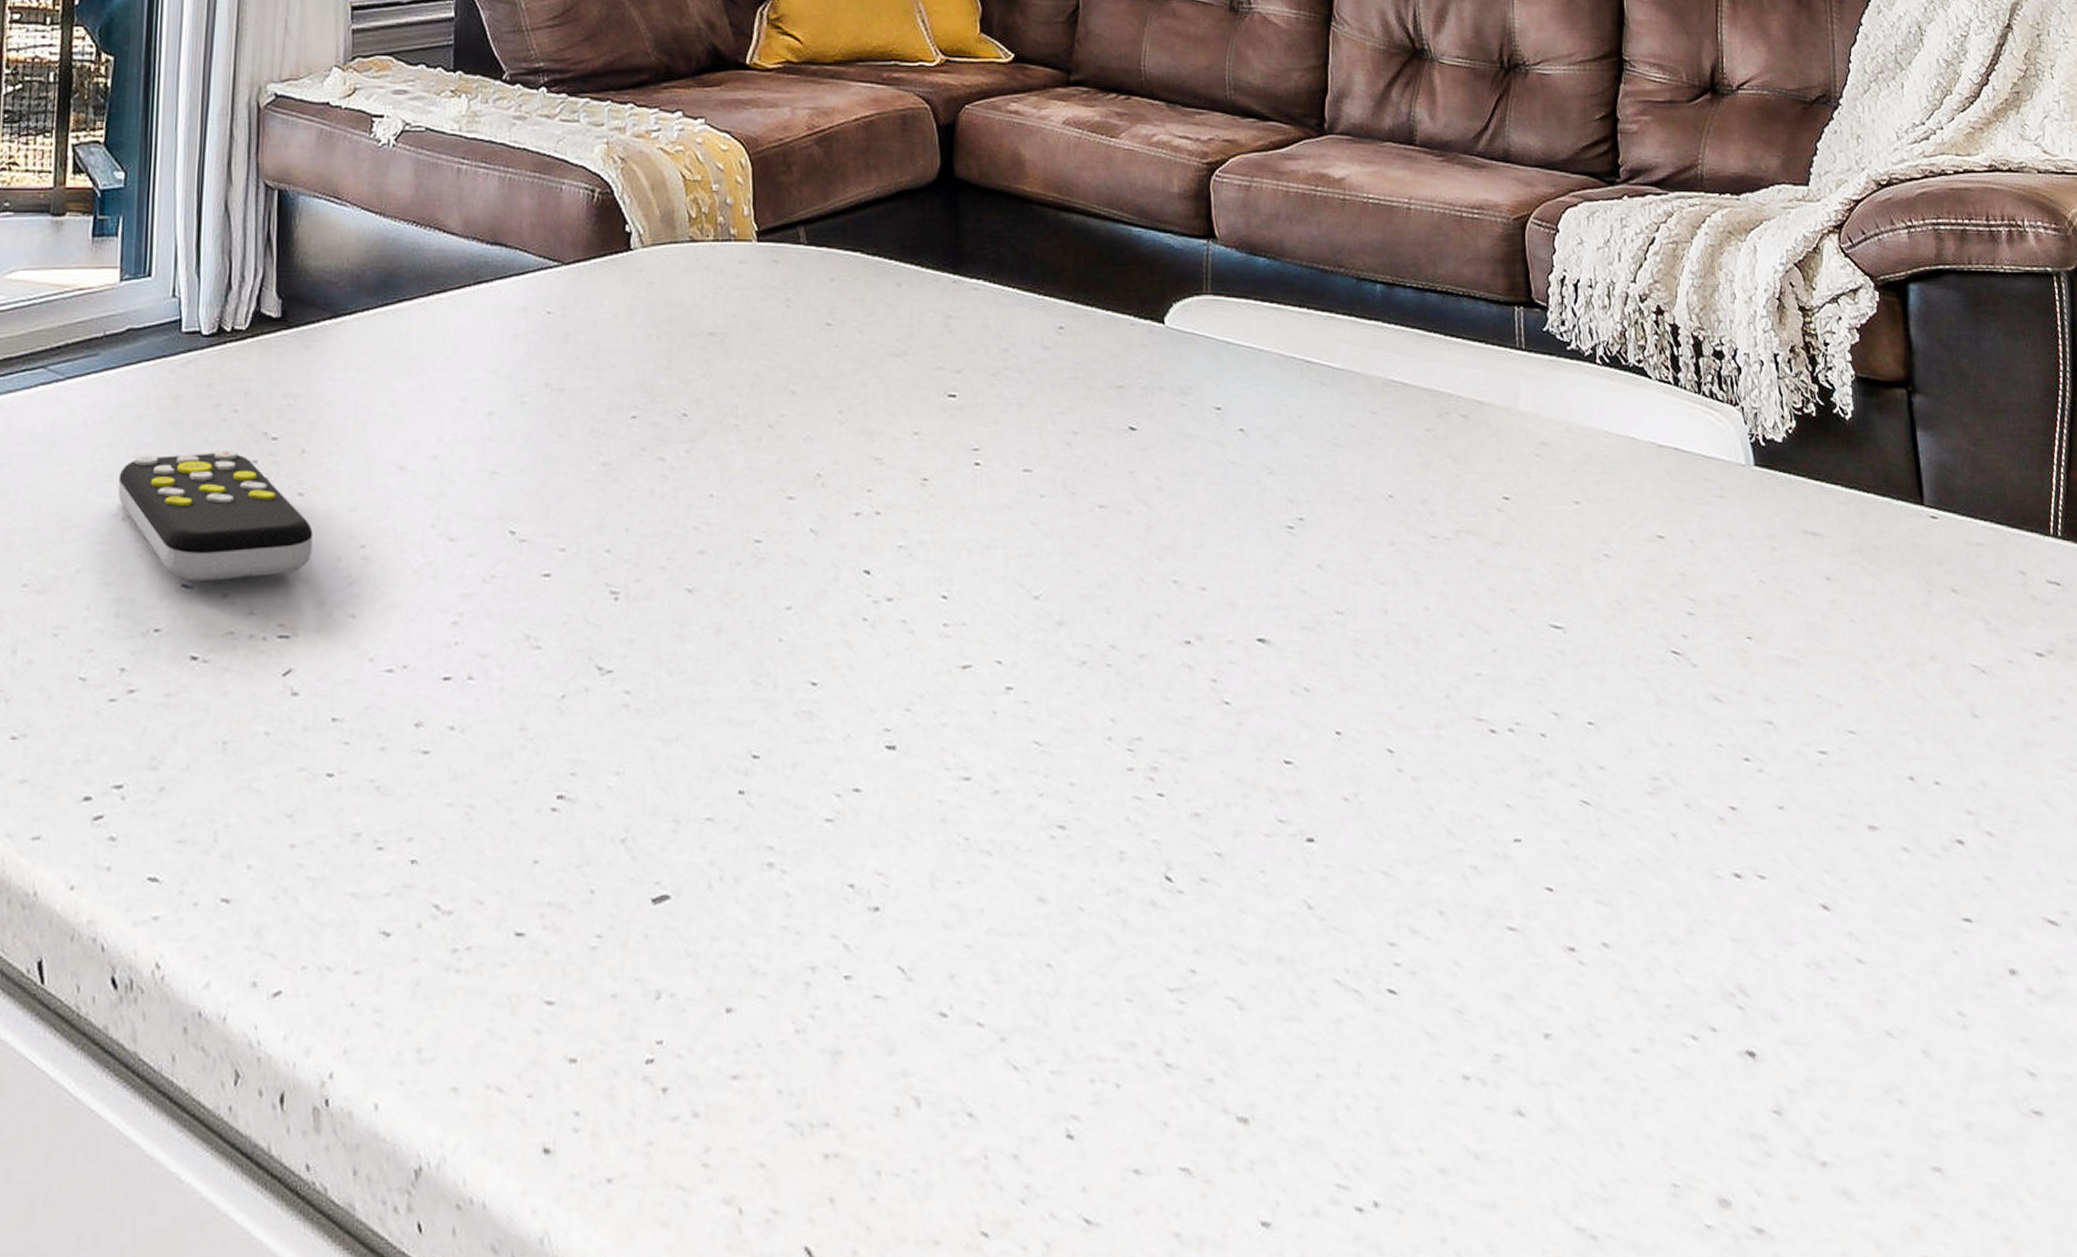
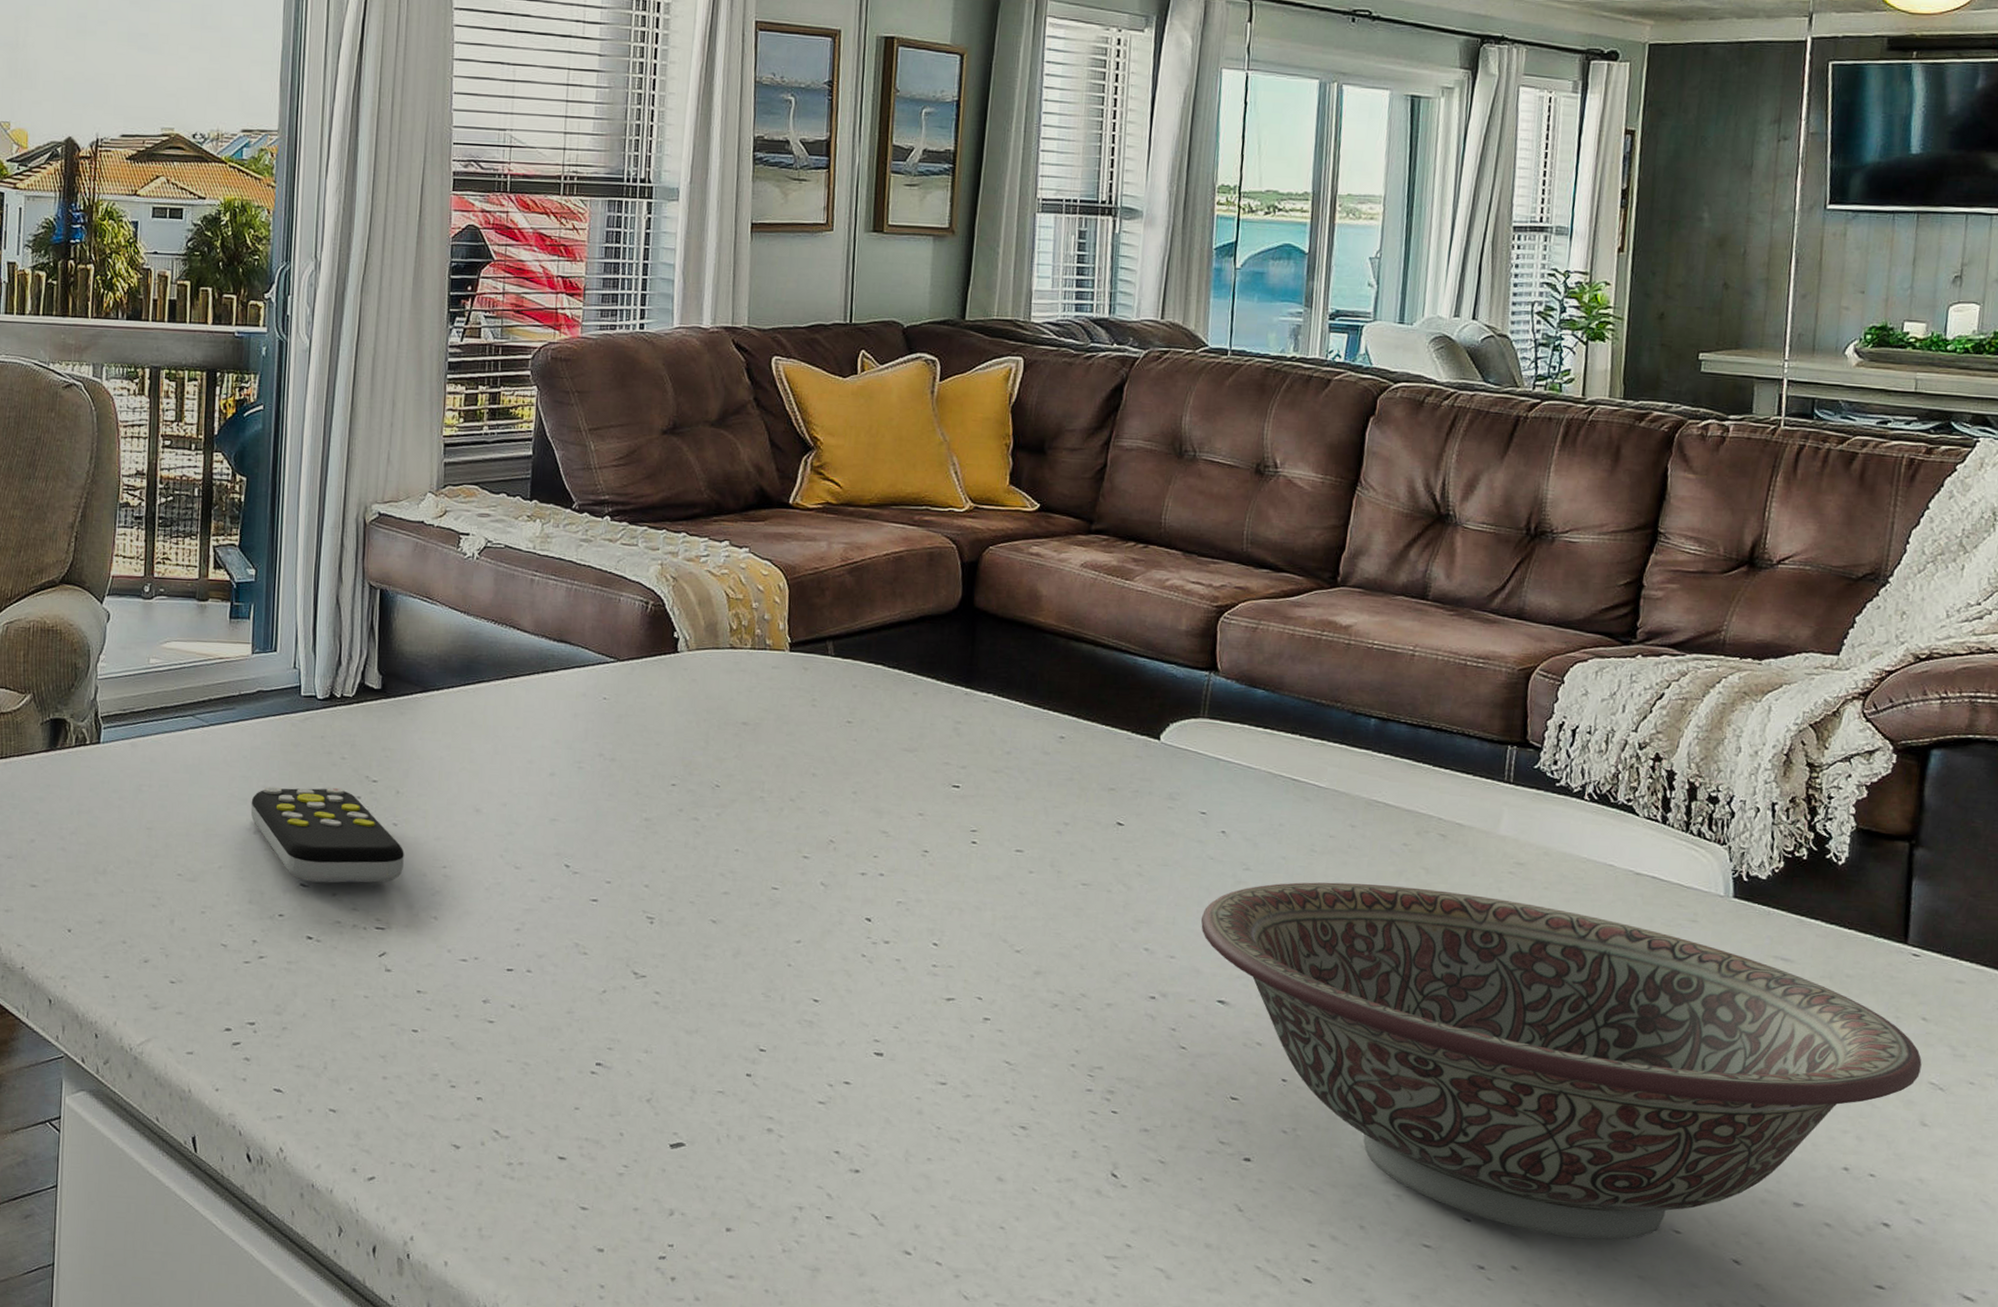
decorative bowl: none [1229,481,1961,899] -> present [1200,882,1922,1240]

